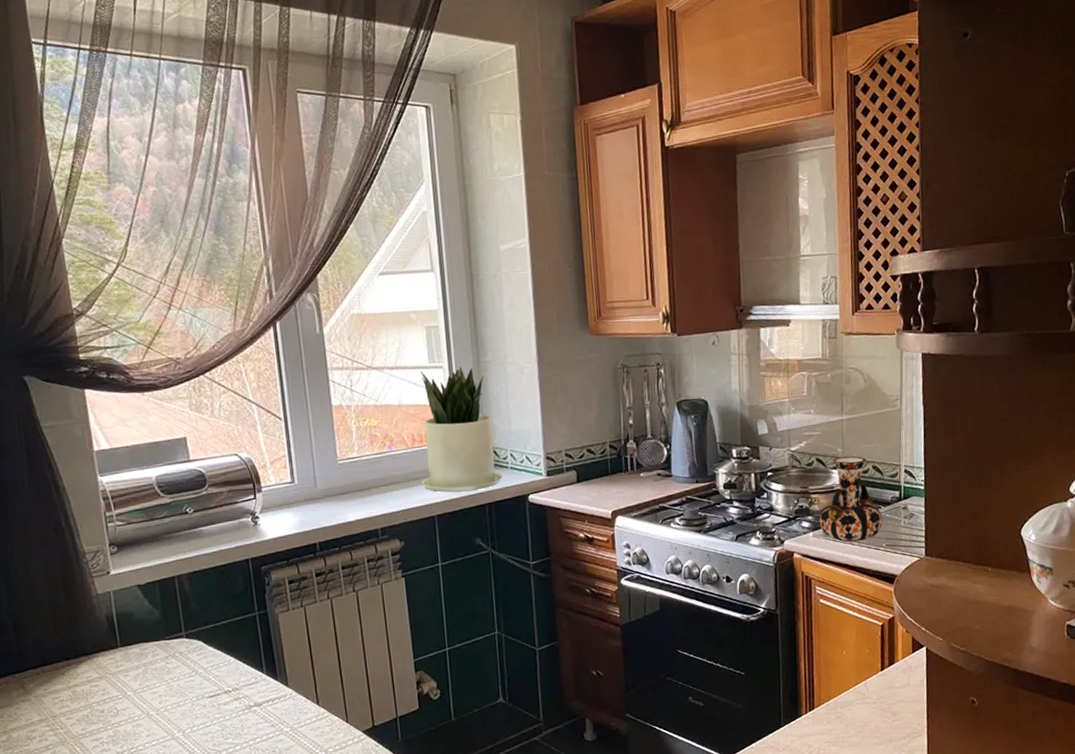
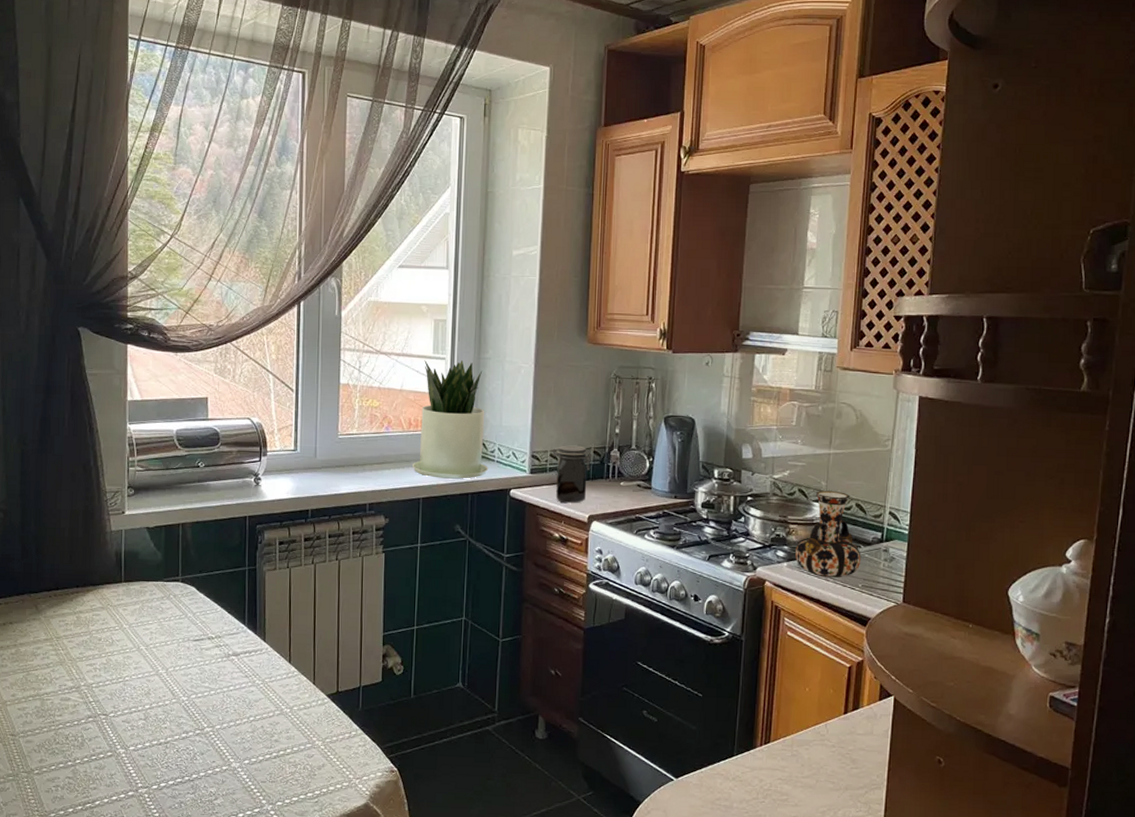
jar: none [567,441,609,502] -> present [553,445,593,504]

